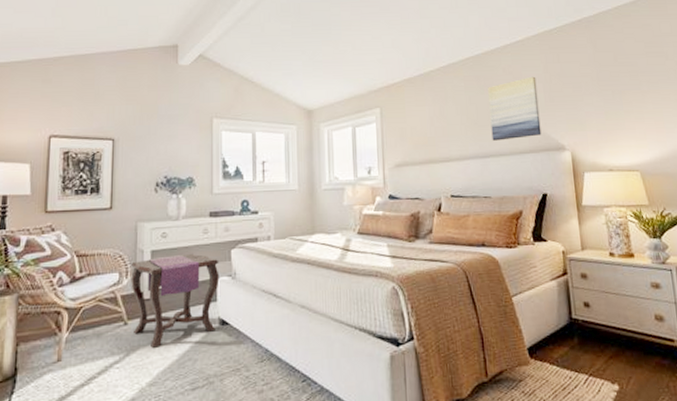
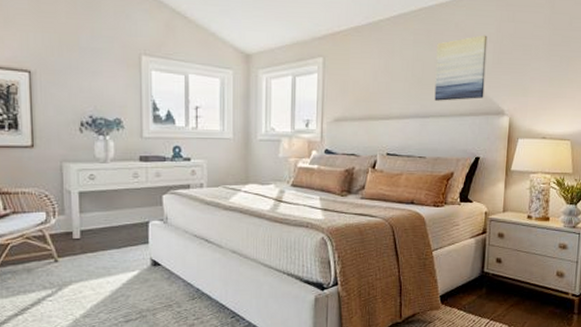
side table: present [131,253,219,348] -> none [58,197,151,284]

